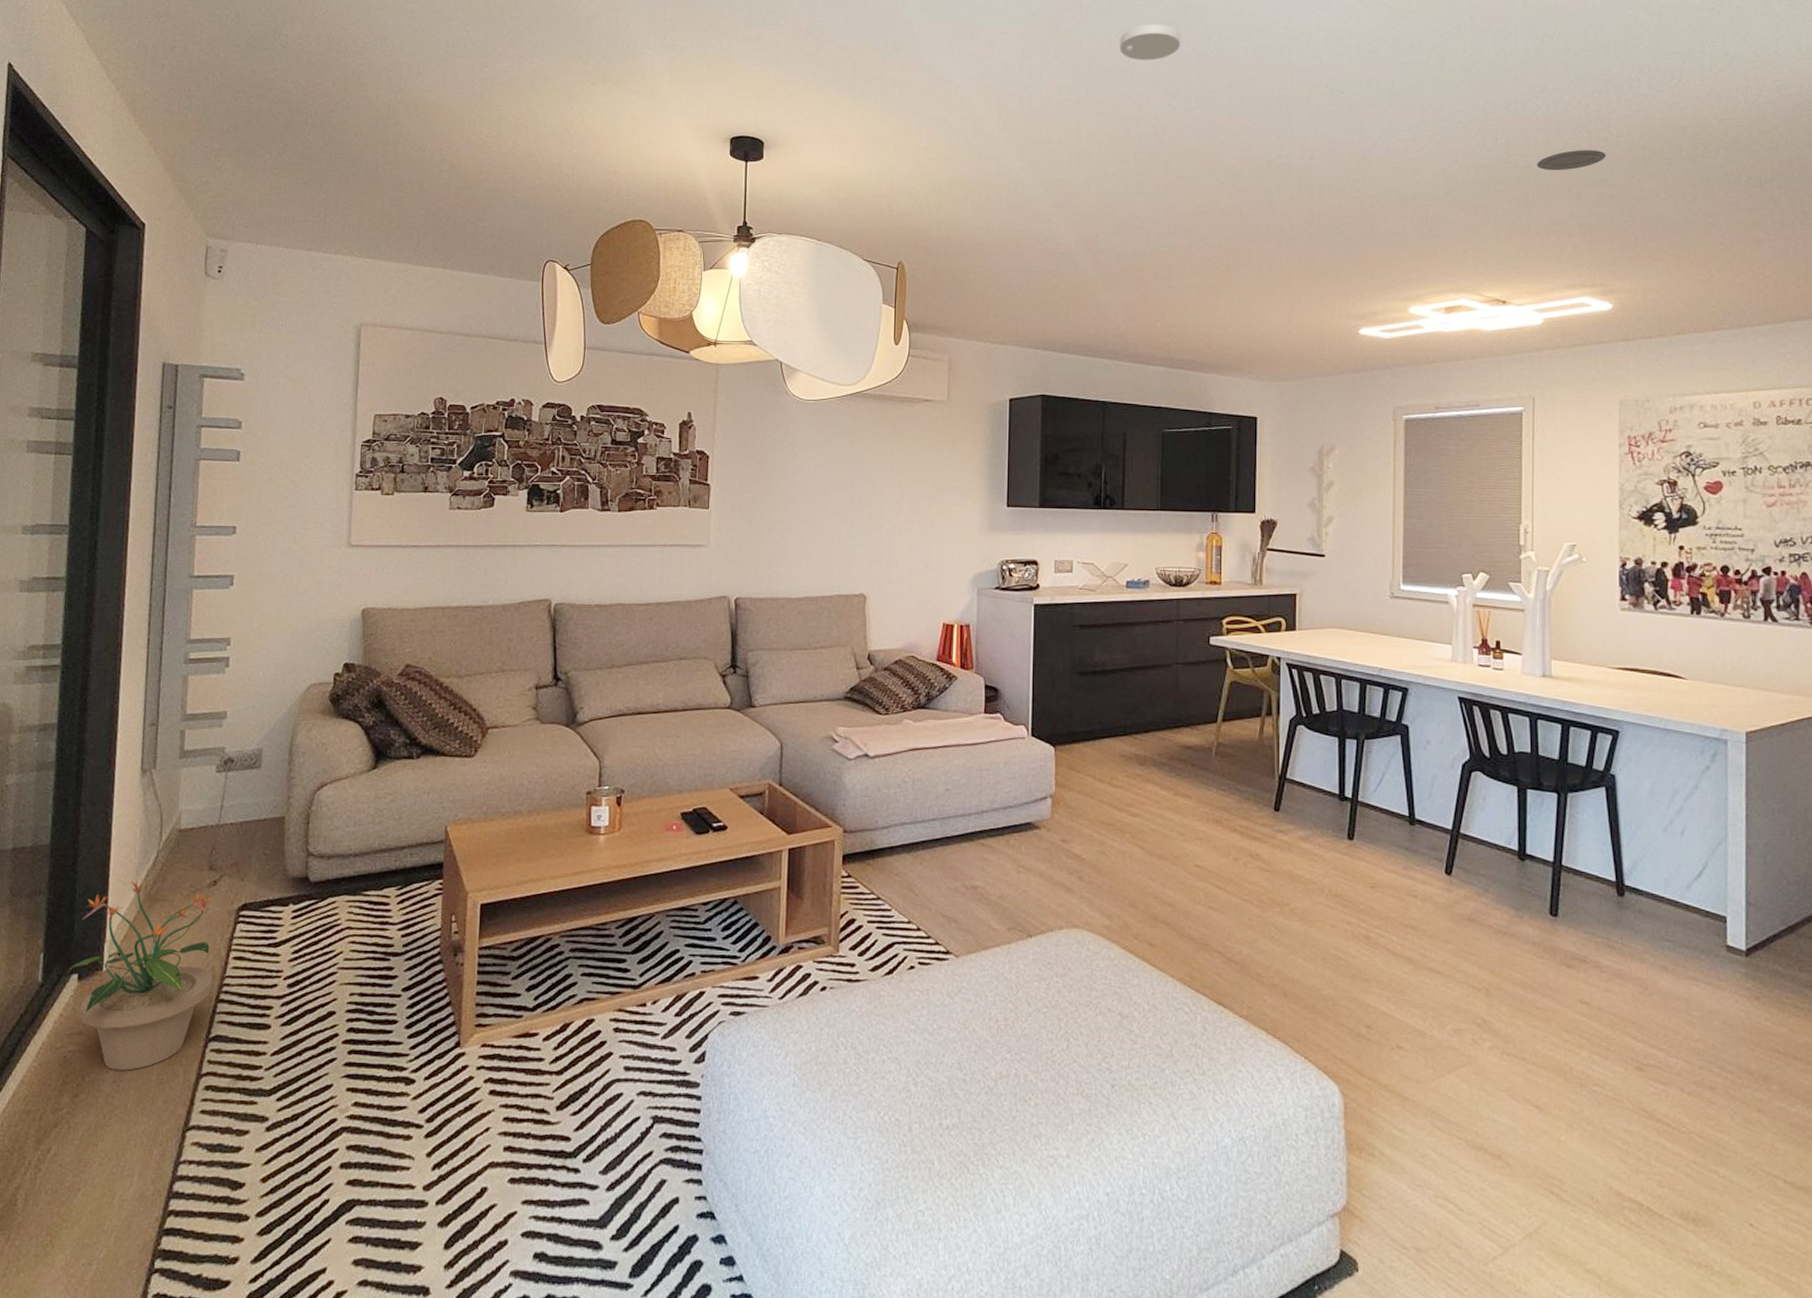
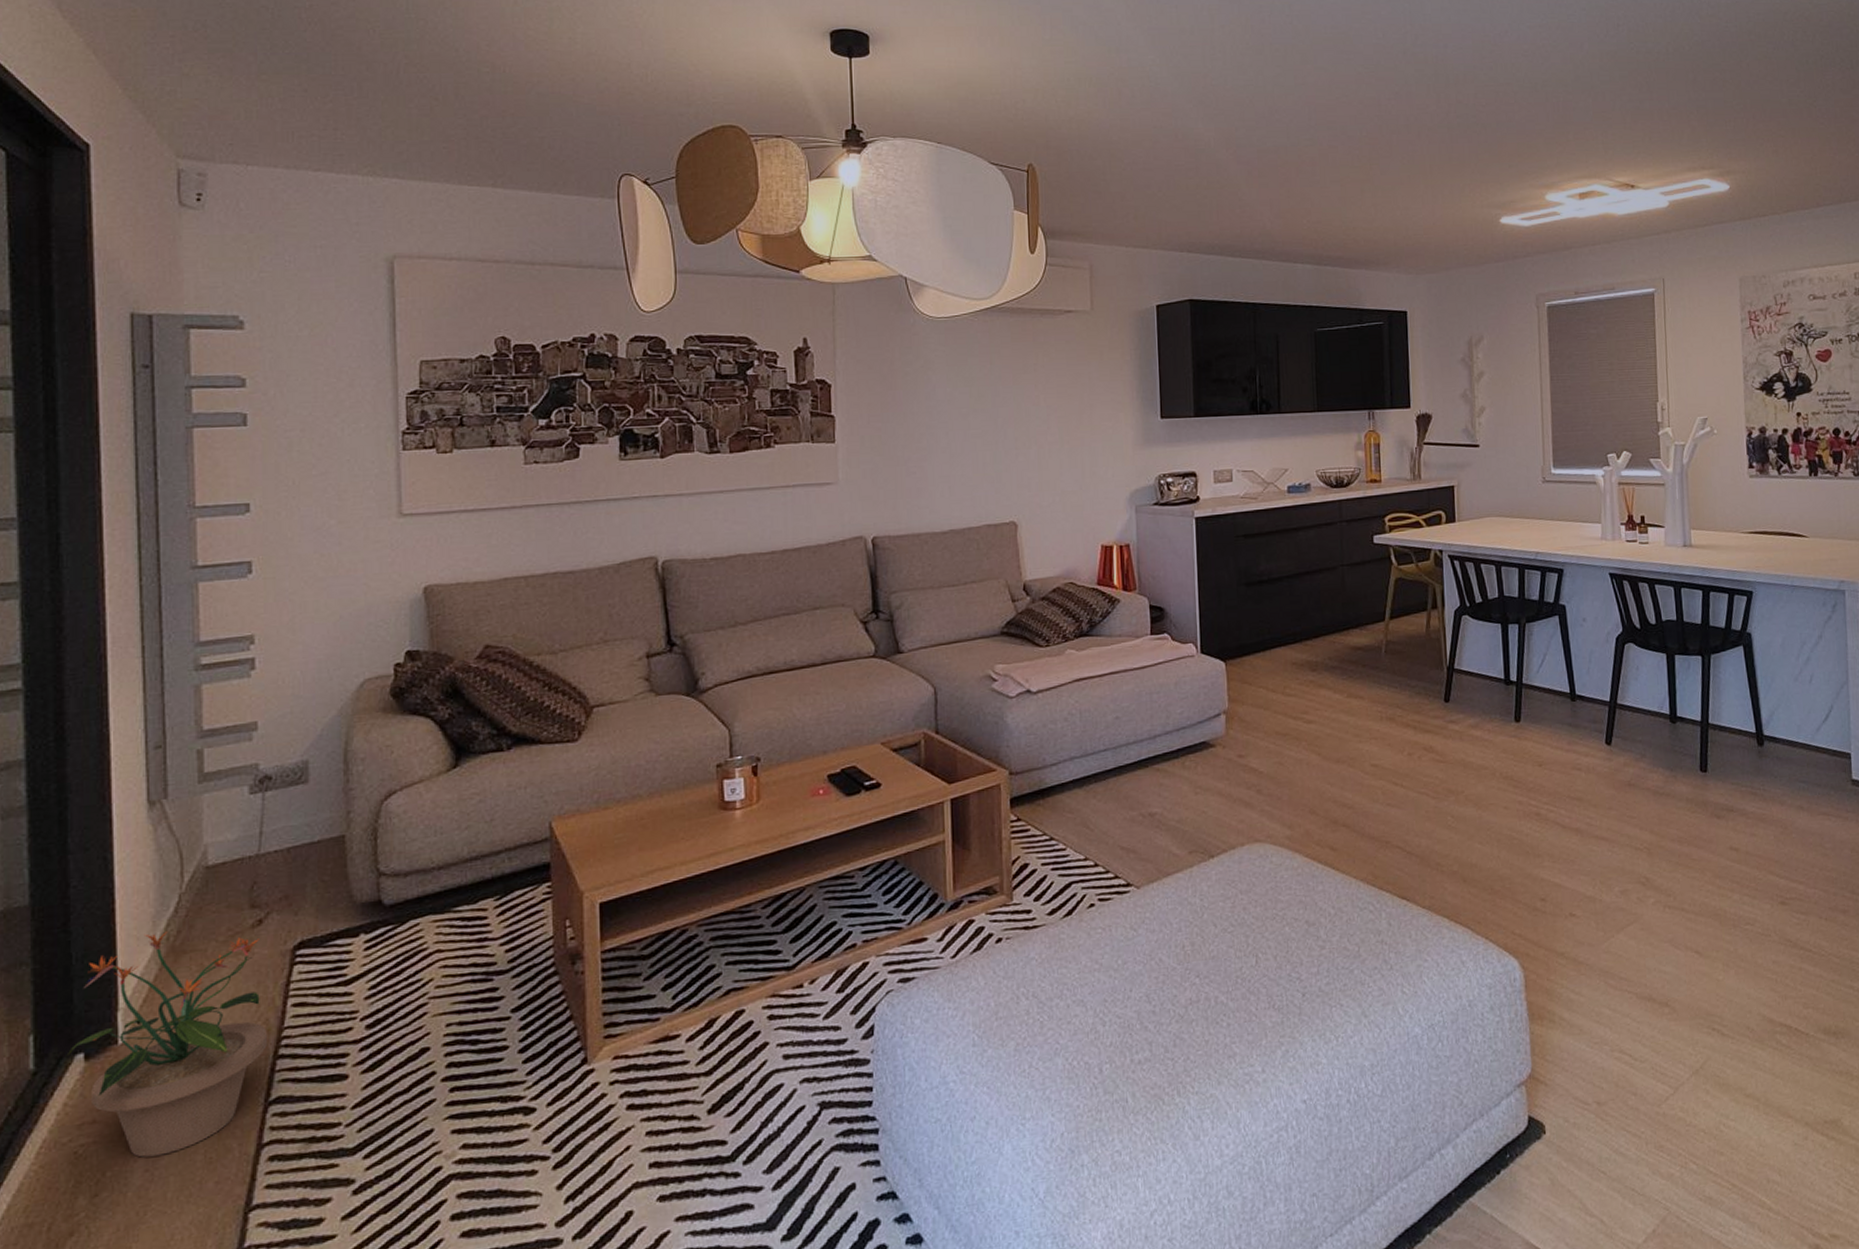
recessed light: present [1537,149,1606,171] -> none [1656,34,1717,56]

